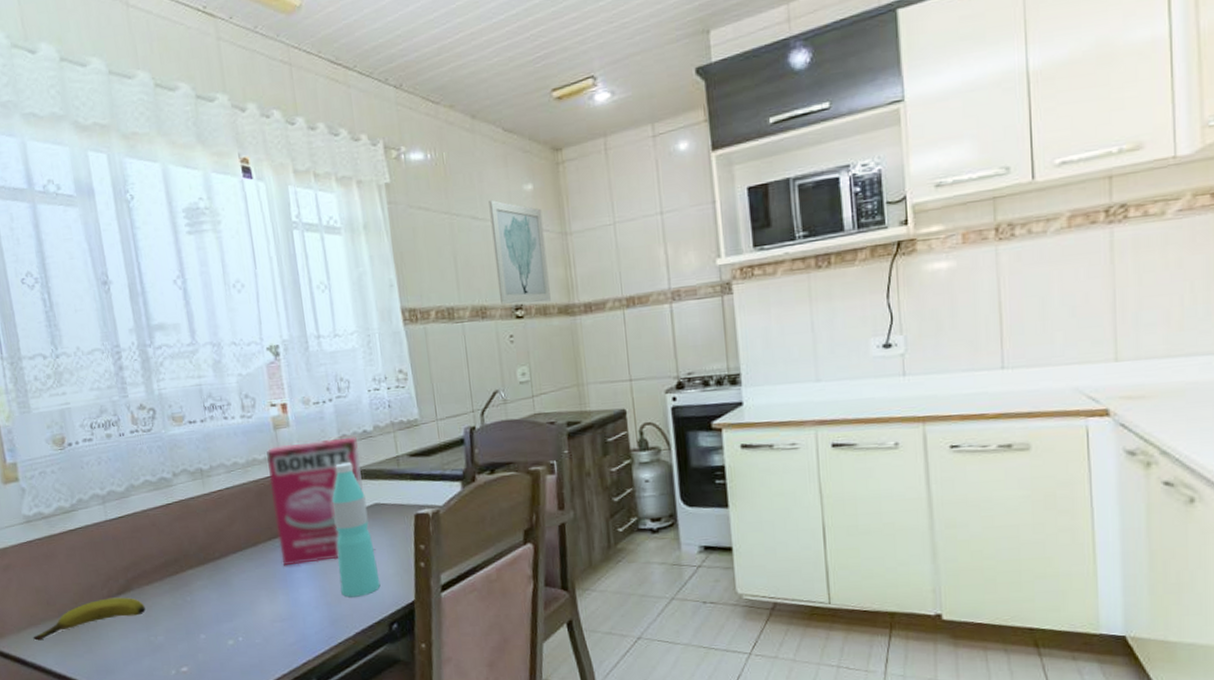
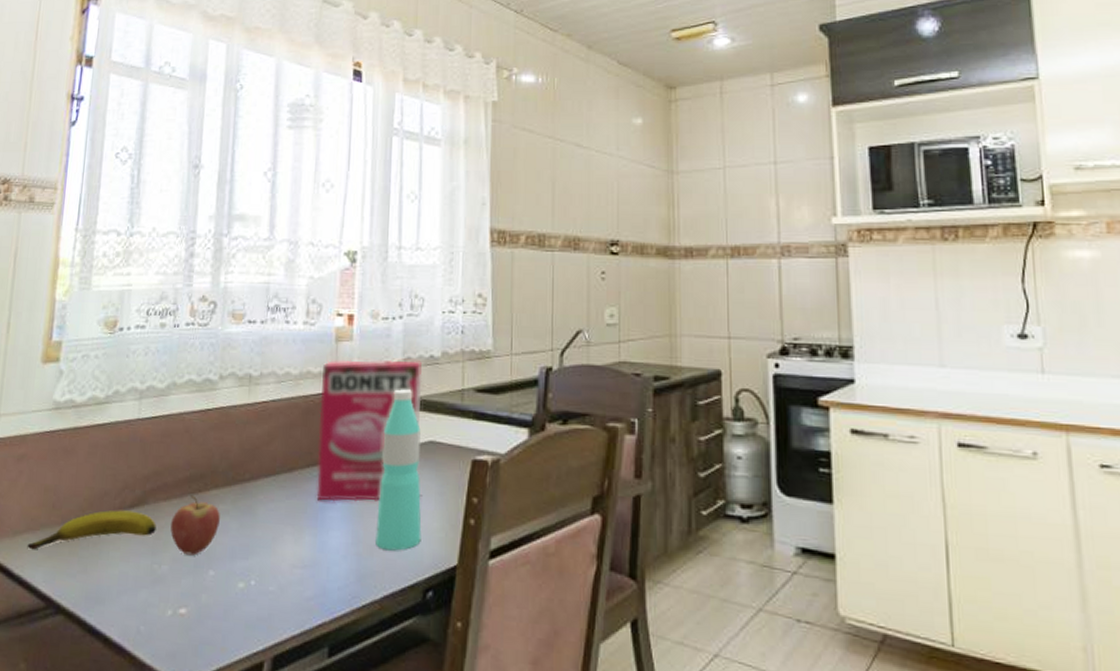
fruit: none [157,577,201,626] -> present [170,495,220,556]
wall art: present [489,199,551,304] -> none [595,129,649,241]

